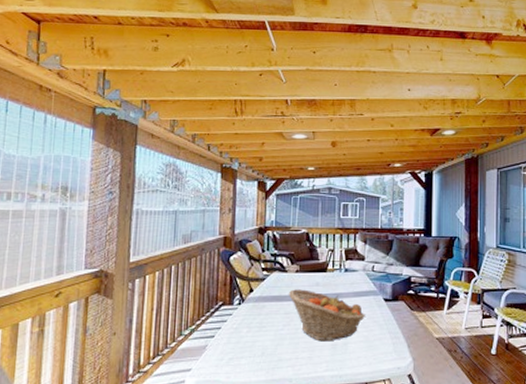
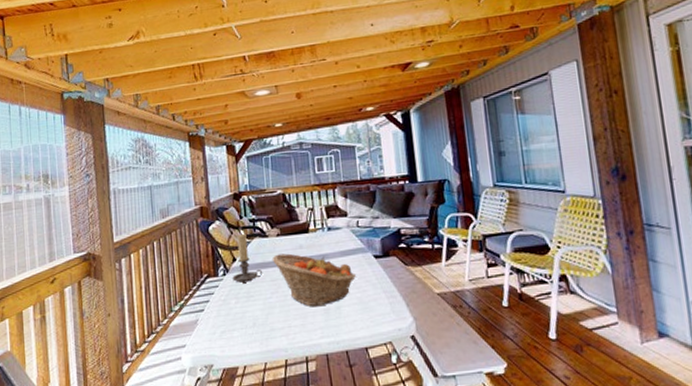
candle holder: none [247,266,278,313] -> present [232,233,263,283]

